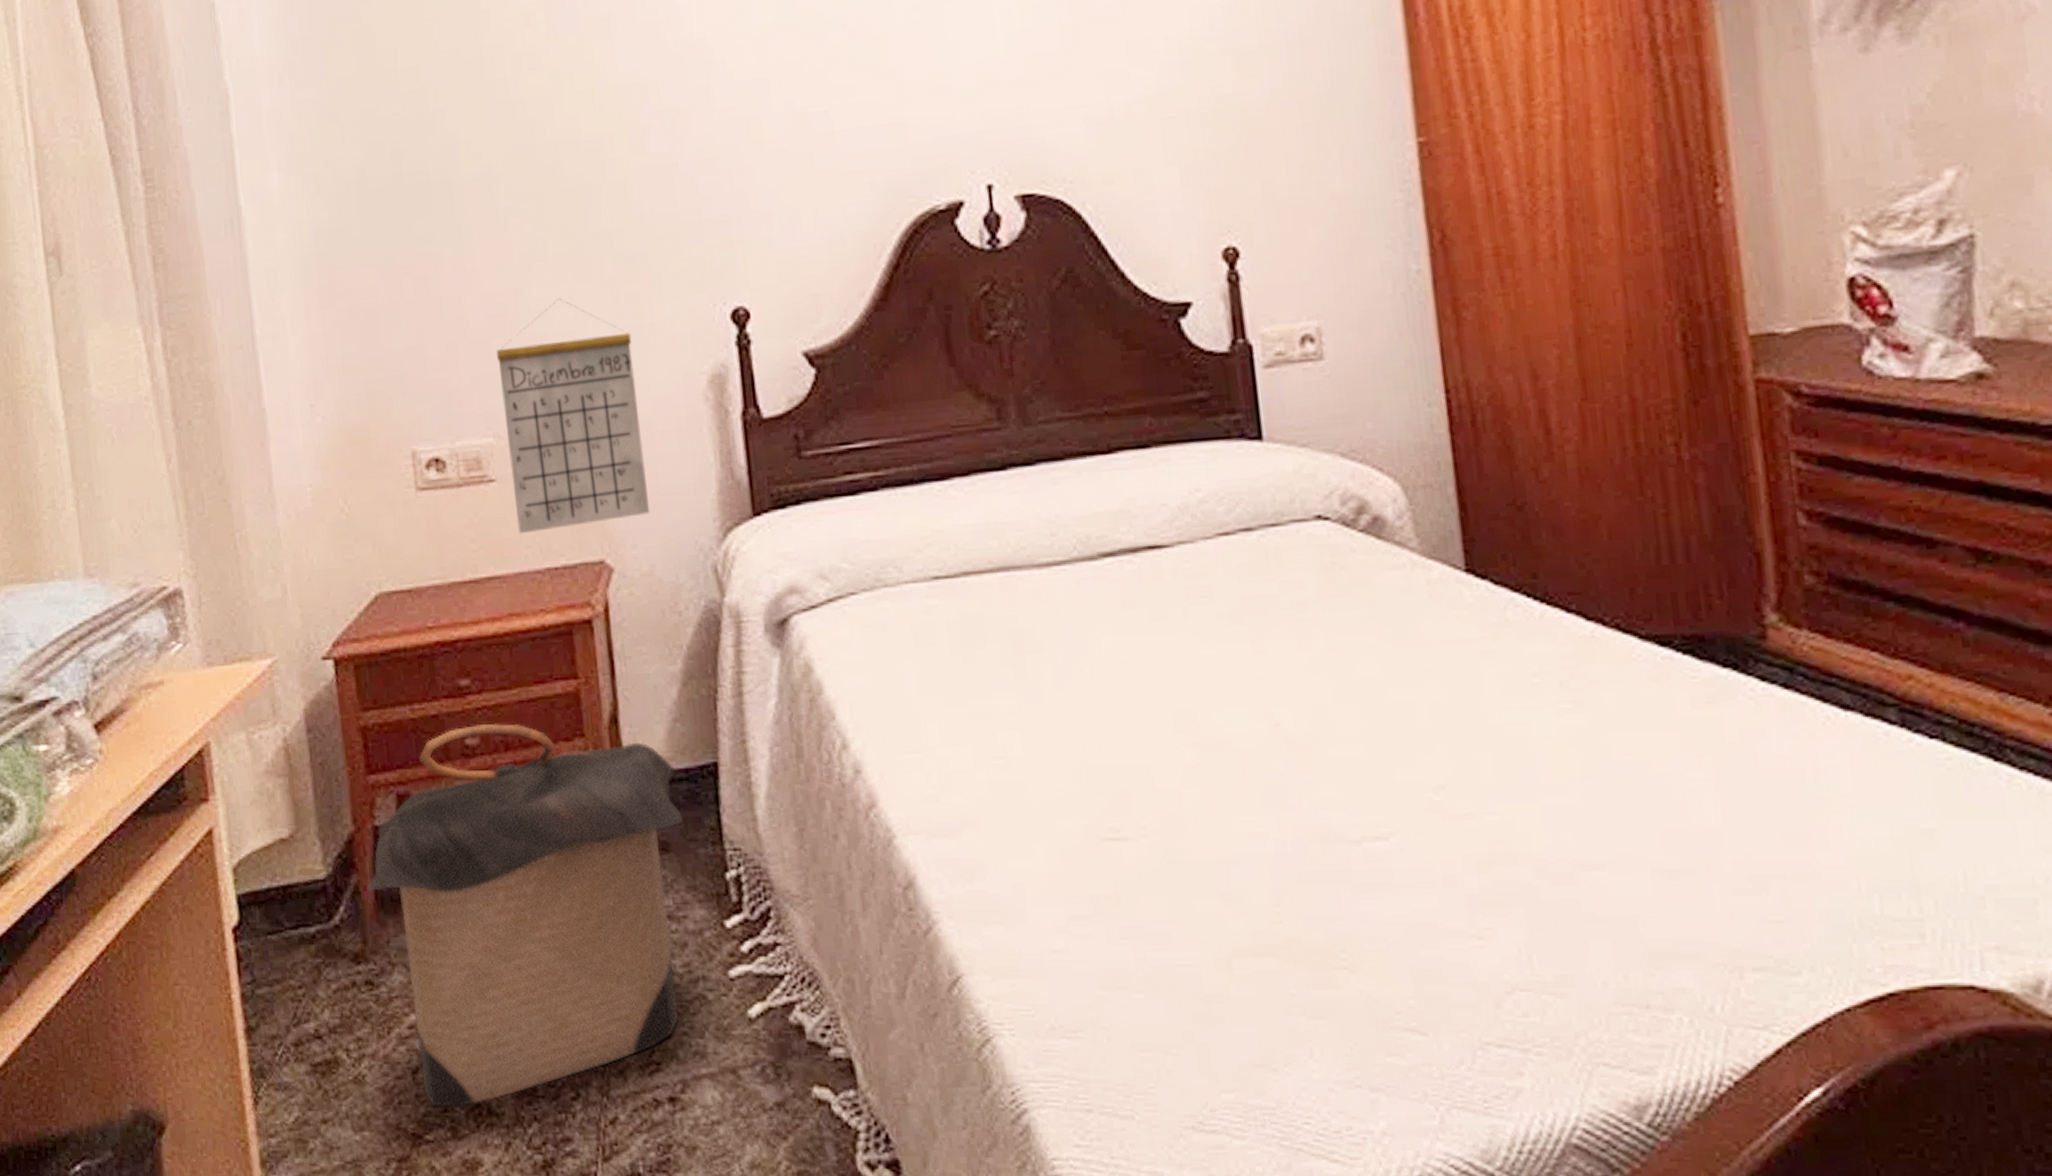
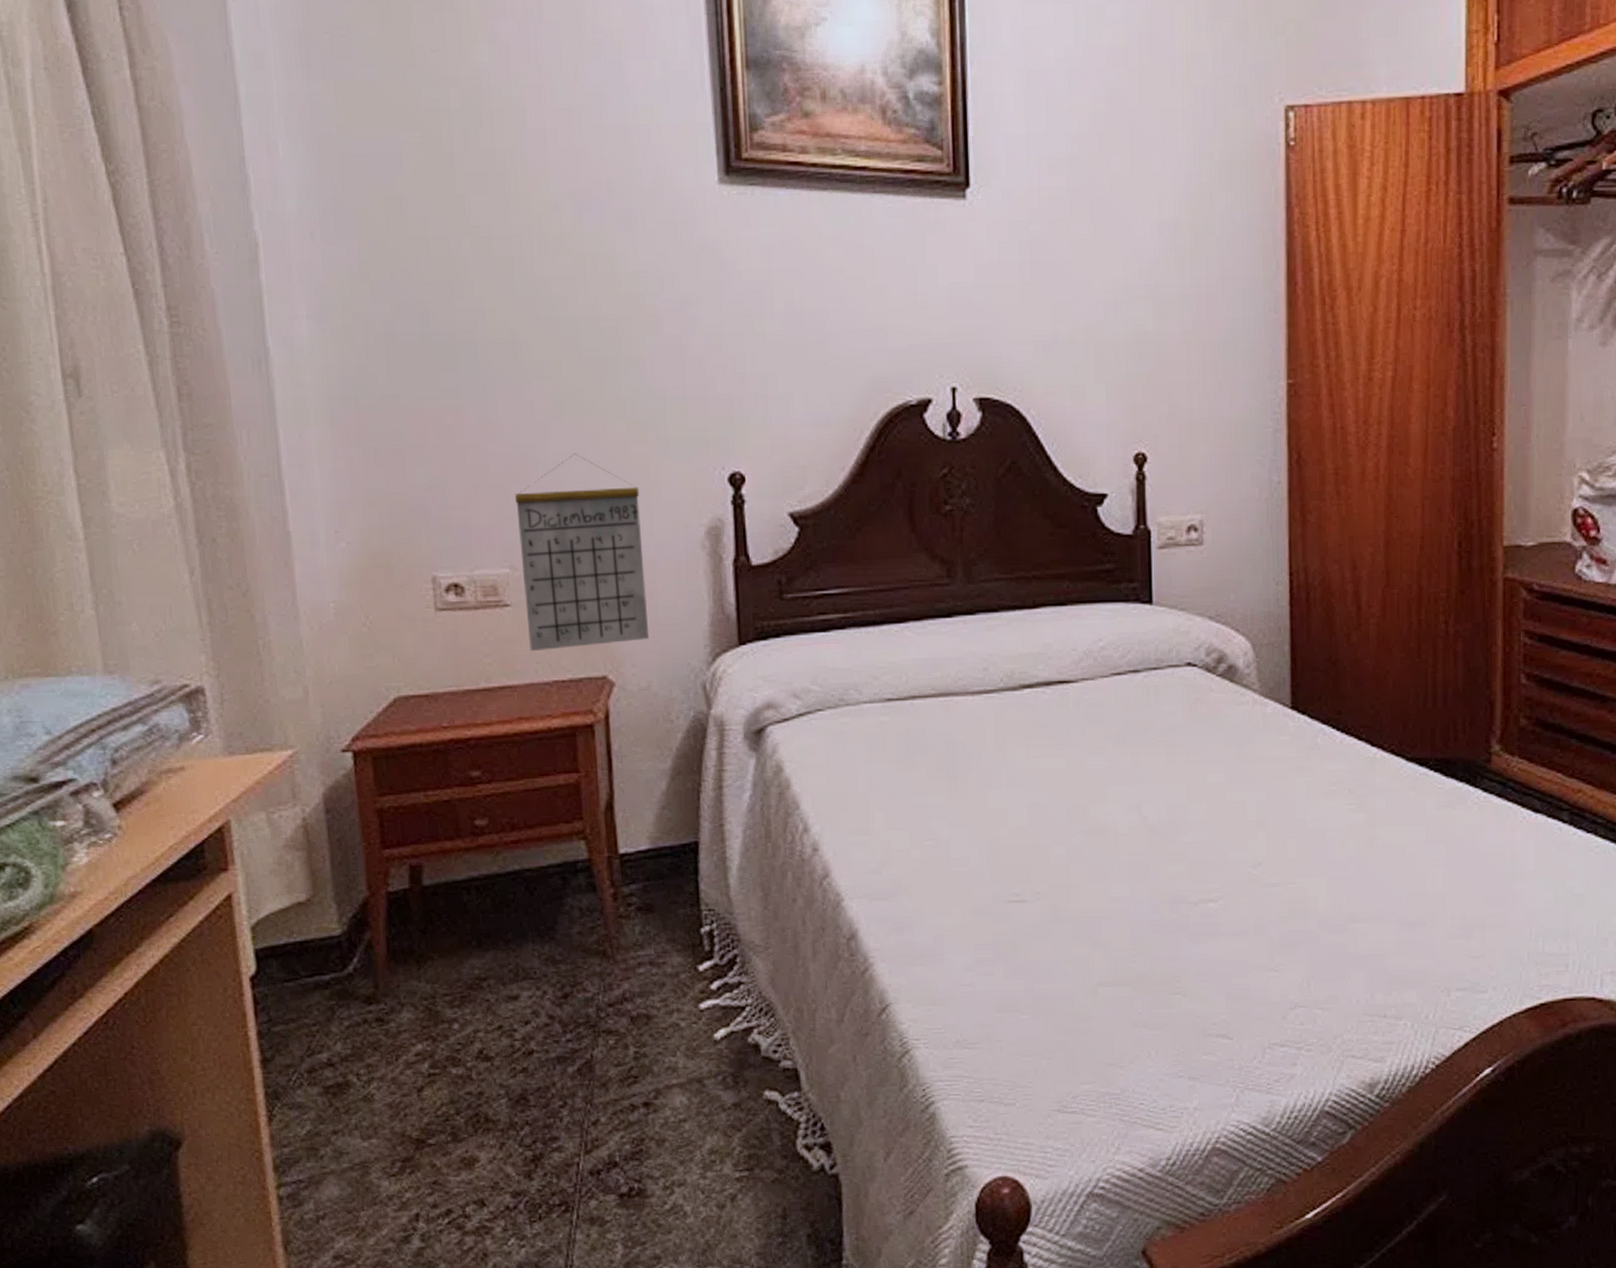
laundry hamper: present [367,724,683,1108] -> none [379,808,666,1118]

